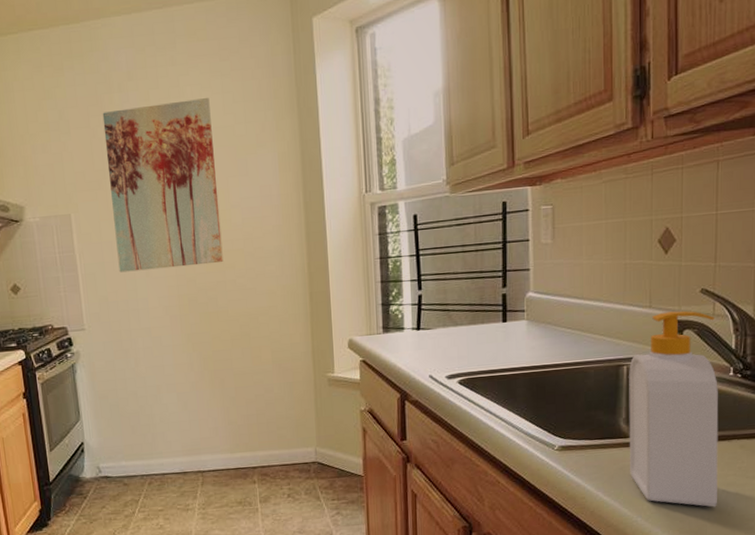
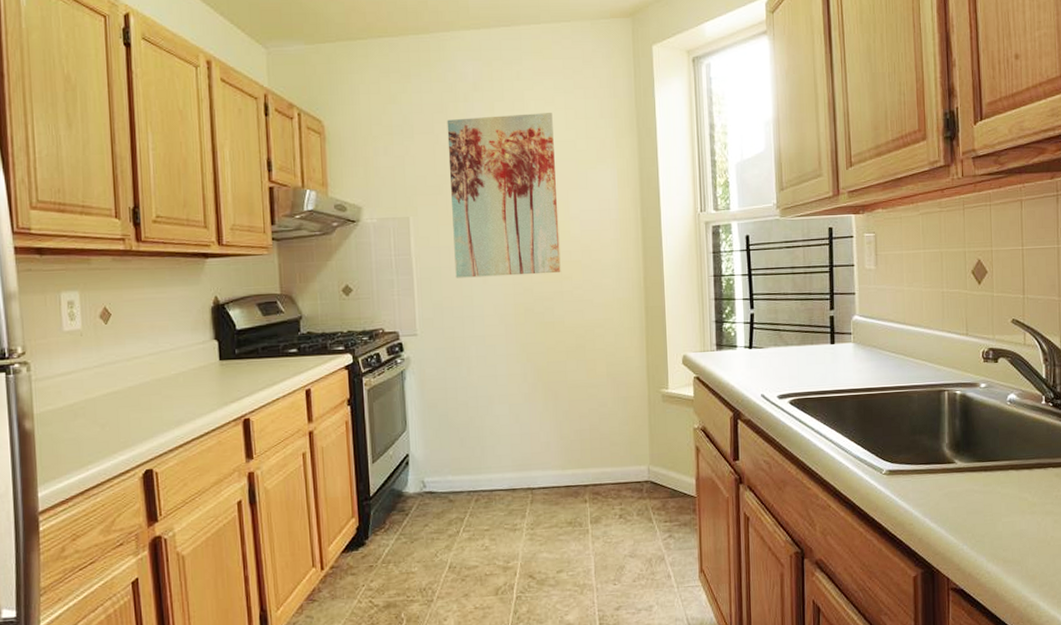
soap bottle: present [629,310,719,507] -> none [950,339,1037,536]

